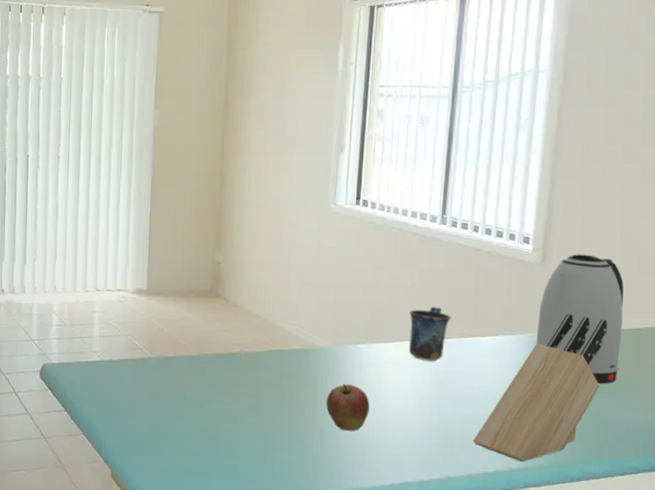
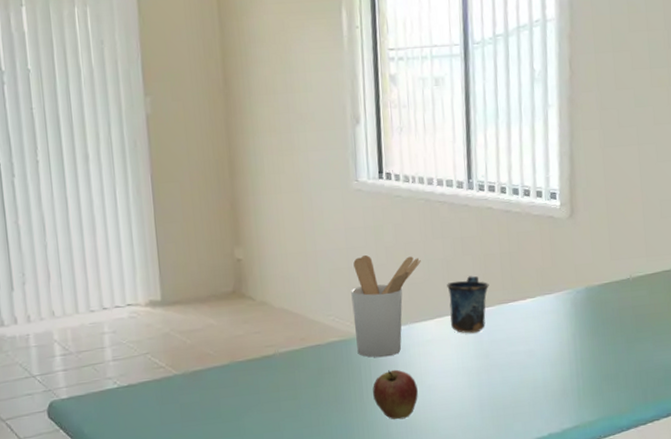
utensil holder: none [316,274,387,371] -> present [351,255,421,358]
knife block: present [472,313,608,463] -> none [524,264,639,421]
kettle: present [536,254,624,384] -> none [572,203,653,331]

